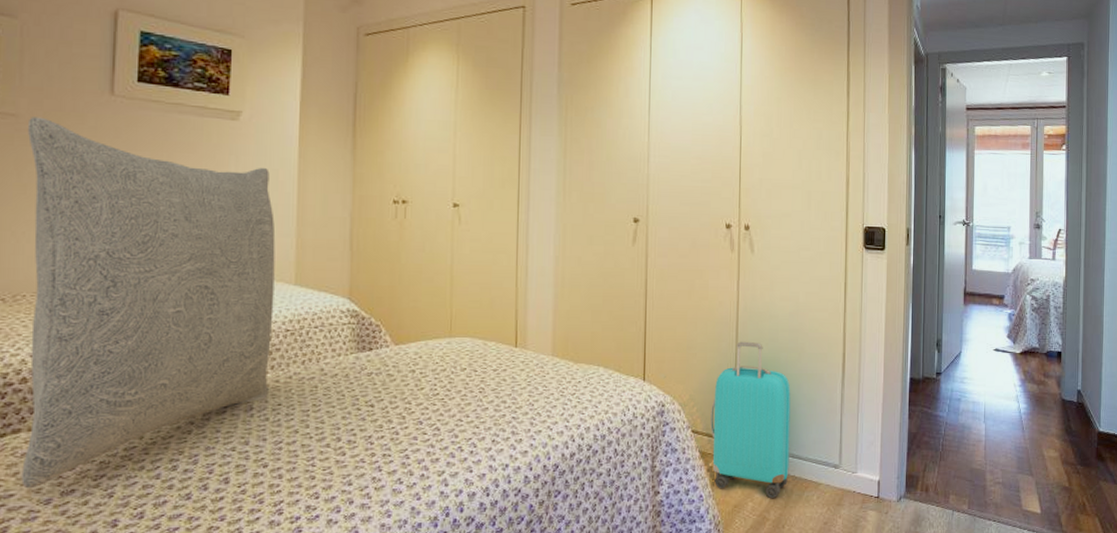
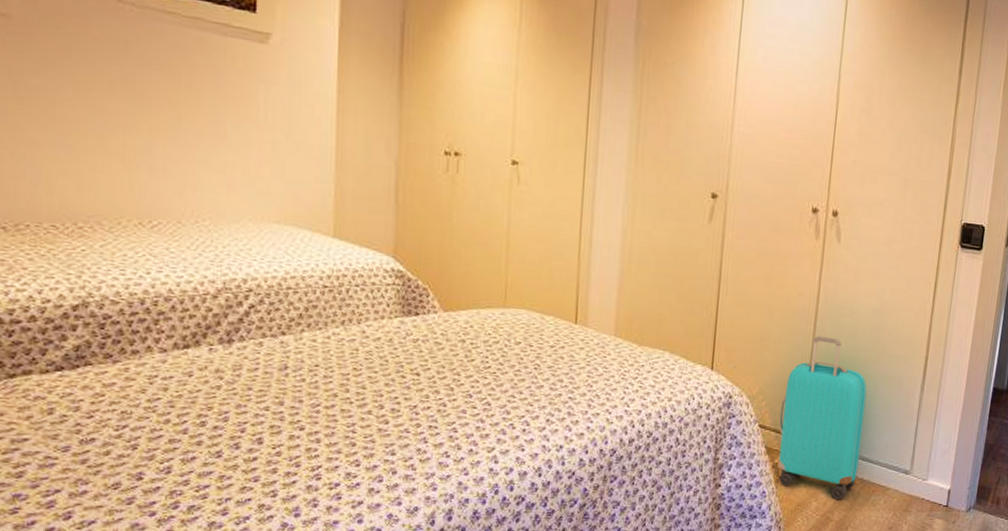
pillow: present [21,117,276,489] -> none [20,19,312,435]

